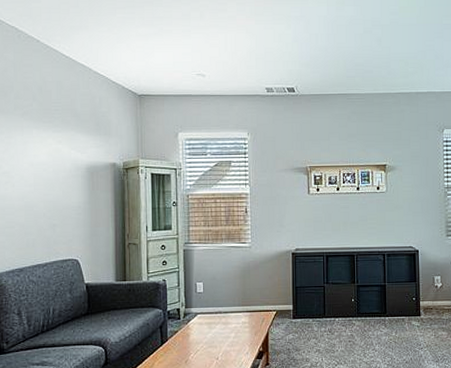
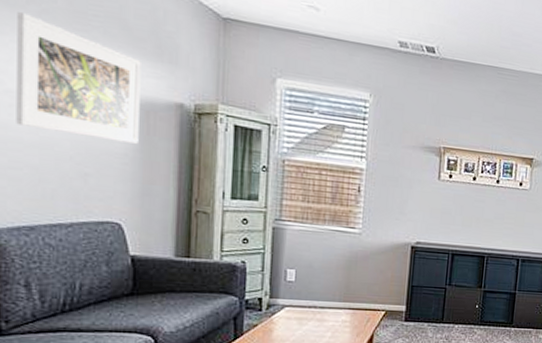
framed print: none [9,117,87,198] -> present [16,12,141,144]

